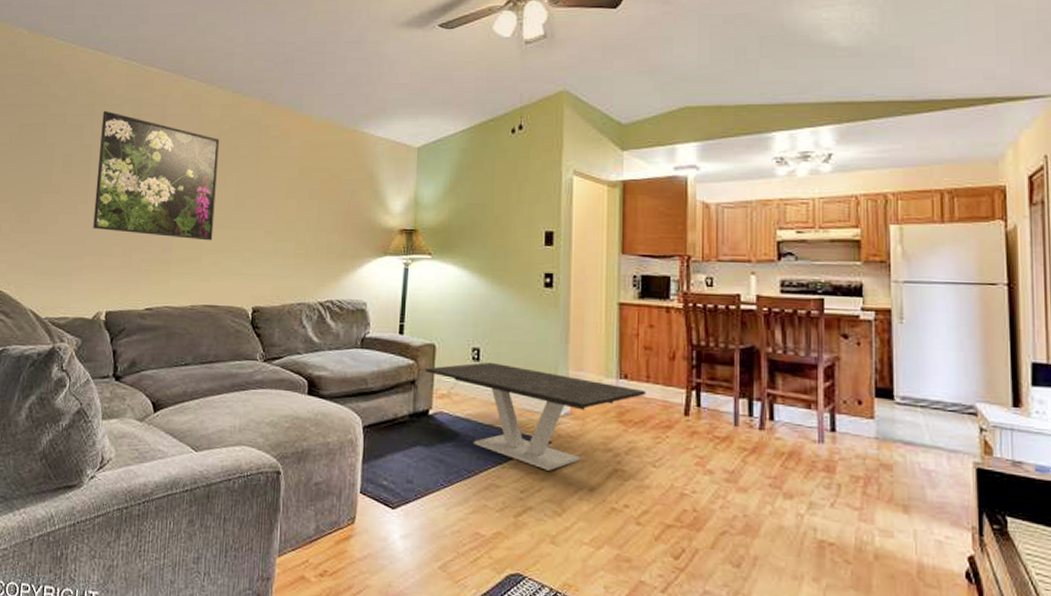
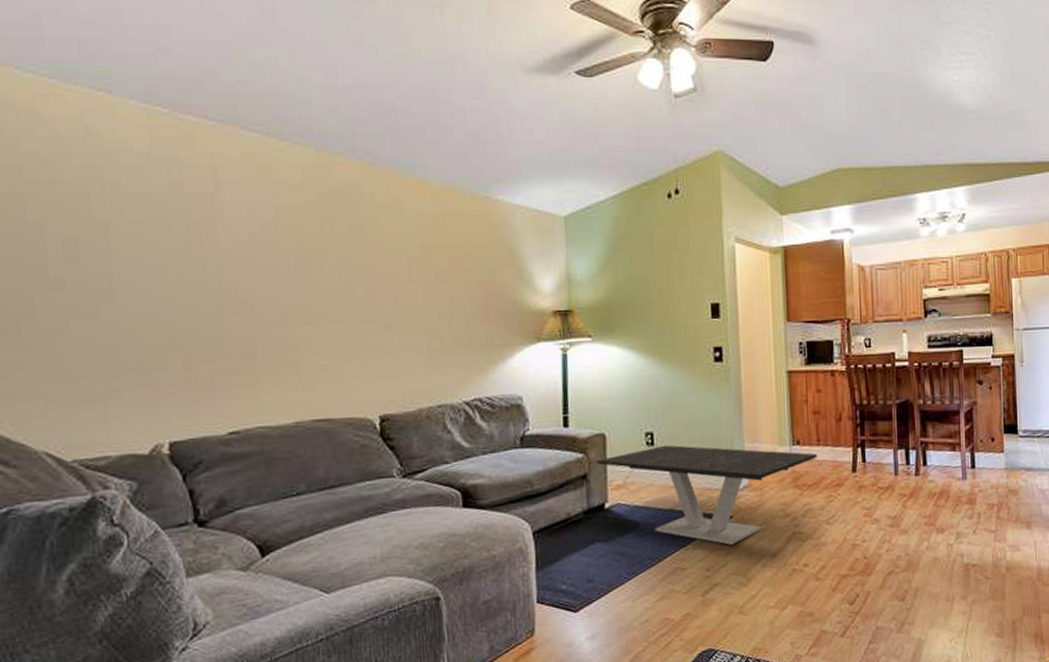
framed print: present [93,110,220,241] -> none [118,174,314,341]

